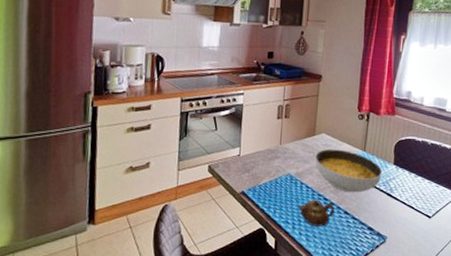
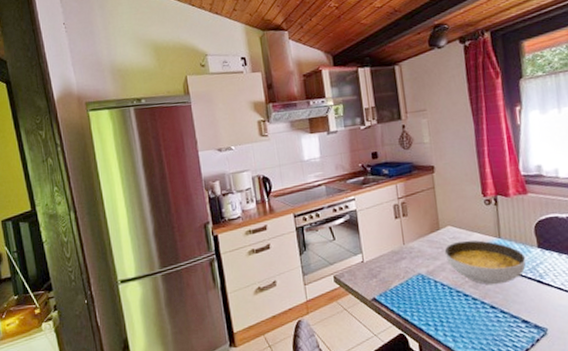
teapot: present [297,199,335,227] -> none [436,297,480,326]

